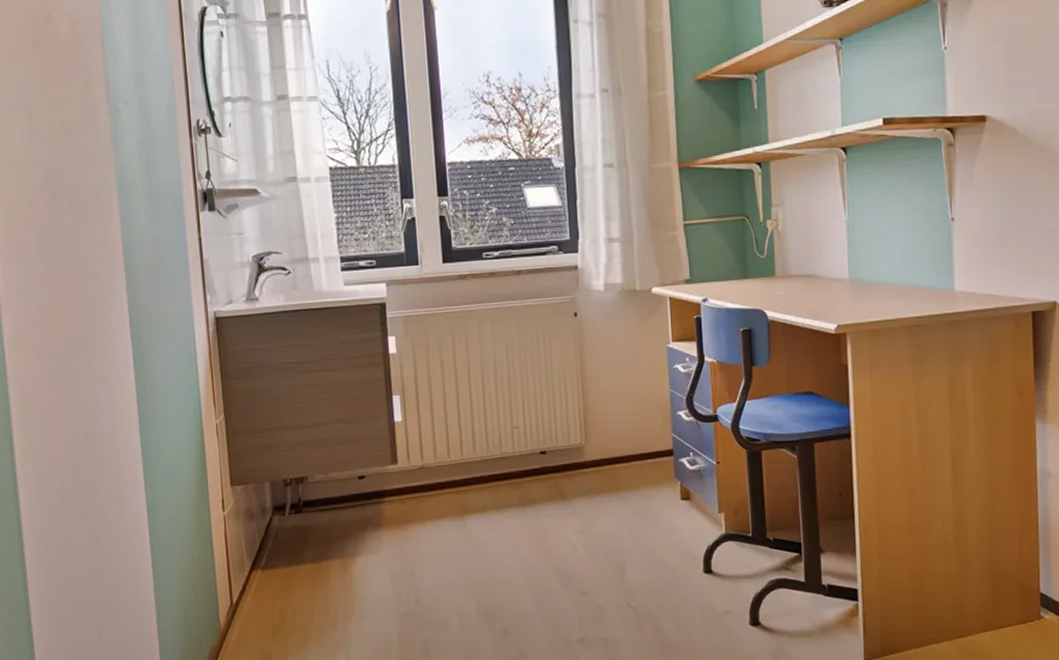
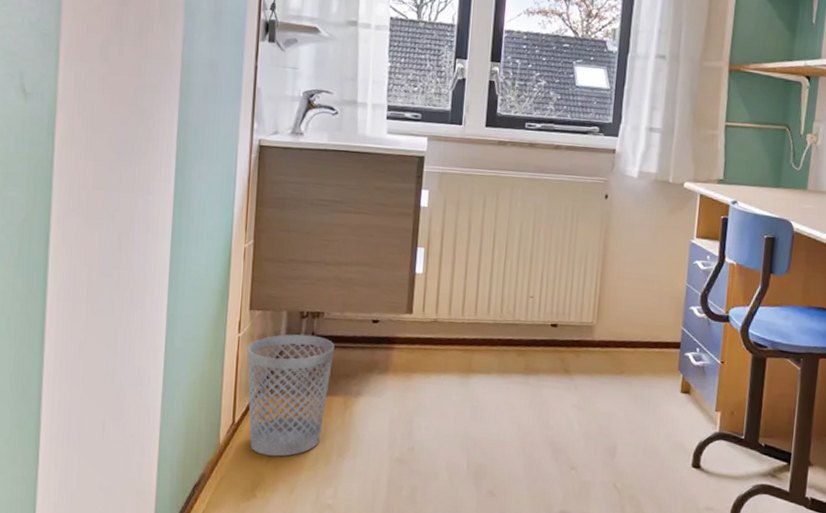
wastebasket: none [234,501,324,632] -> present [247,334,335,457]

